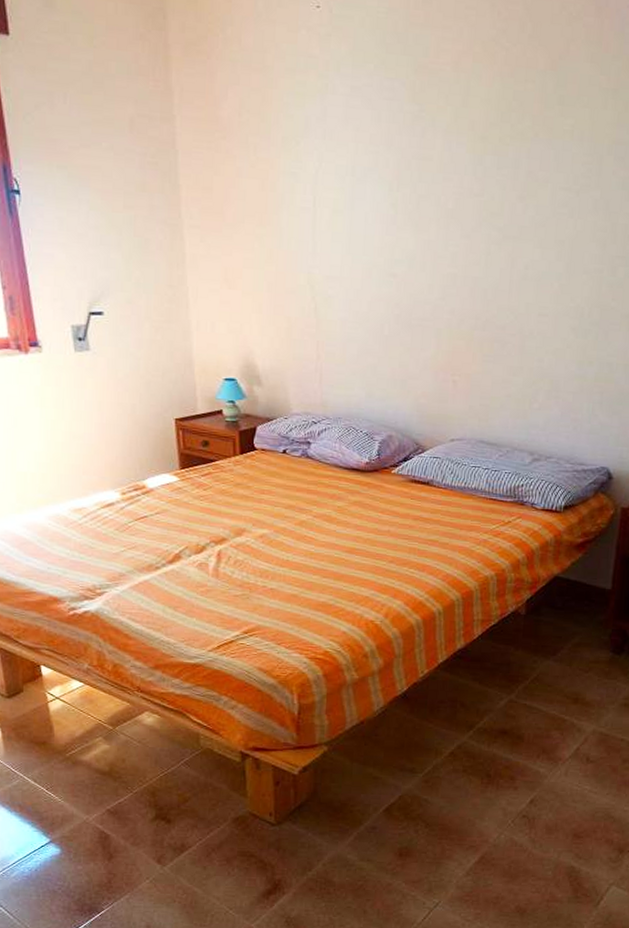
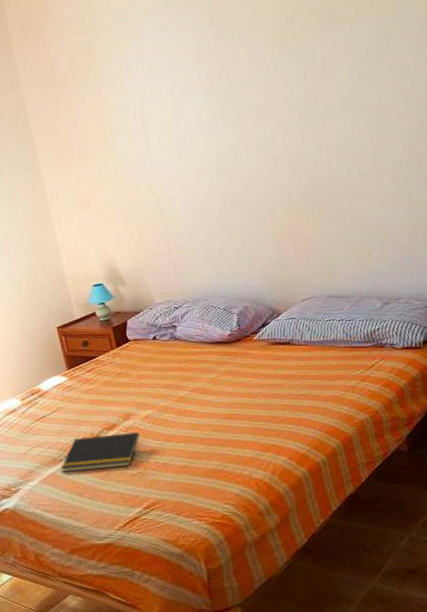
notepad: none [156,547,251,586] -> present [61,432,140,472]

